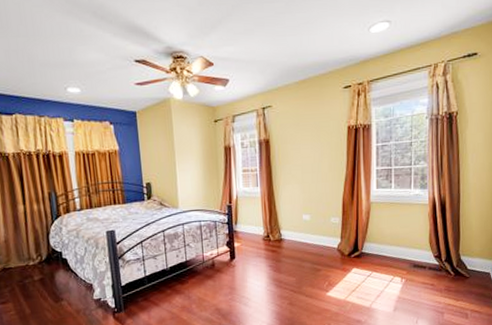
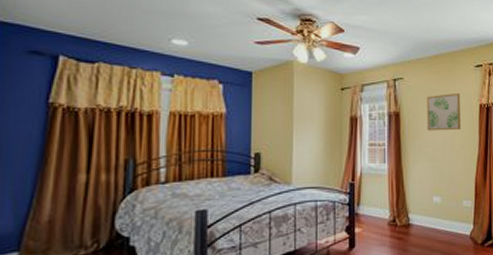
wall art: none [295,116,329,155] -> present [426,92,462,131]

